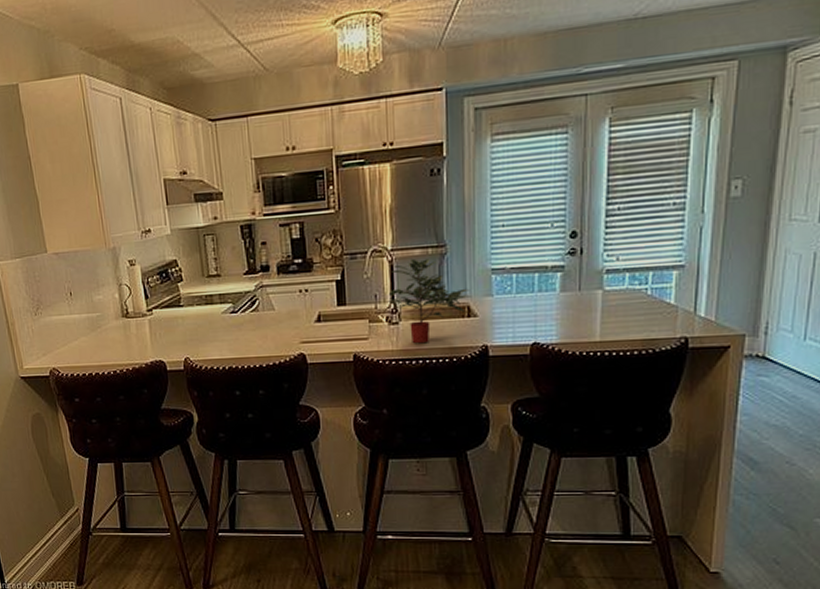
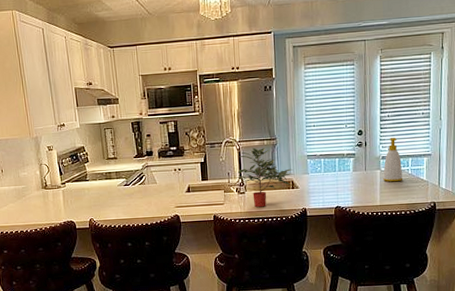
soap bottle: none [607,241,639,308] -> present [383,137,403,182]

